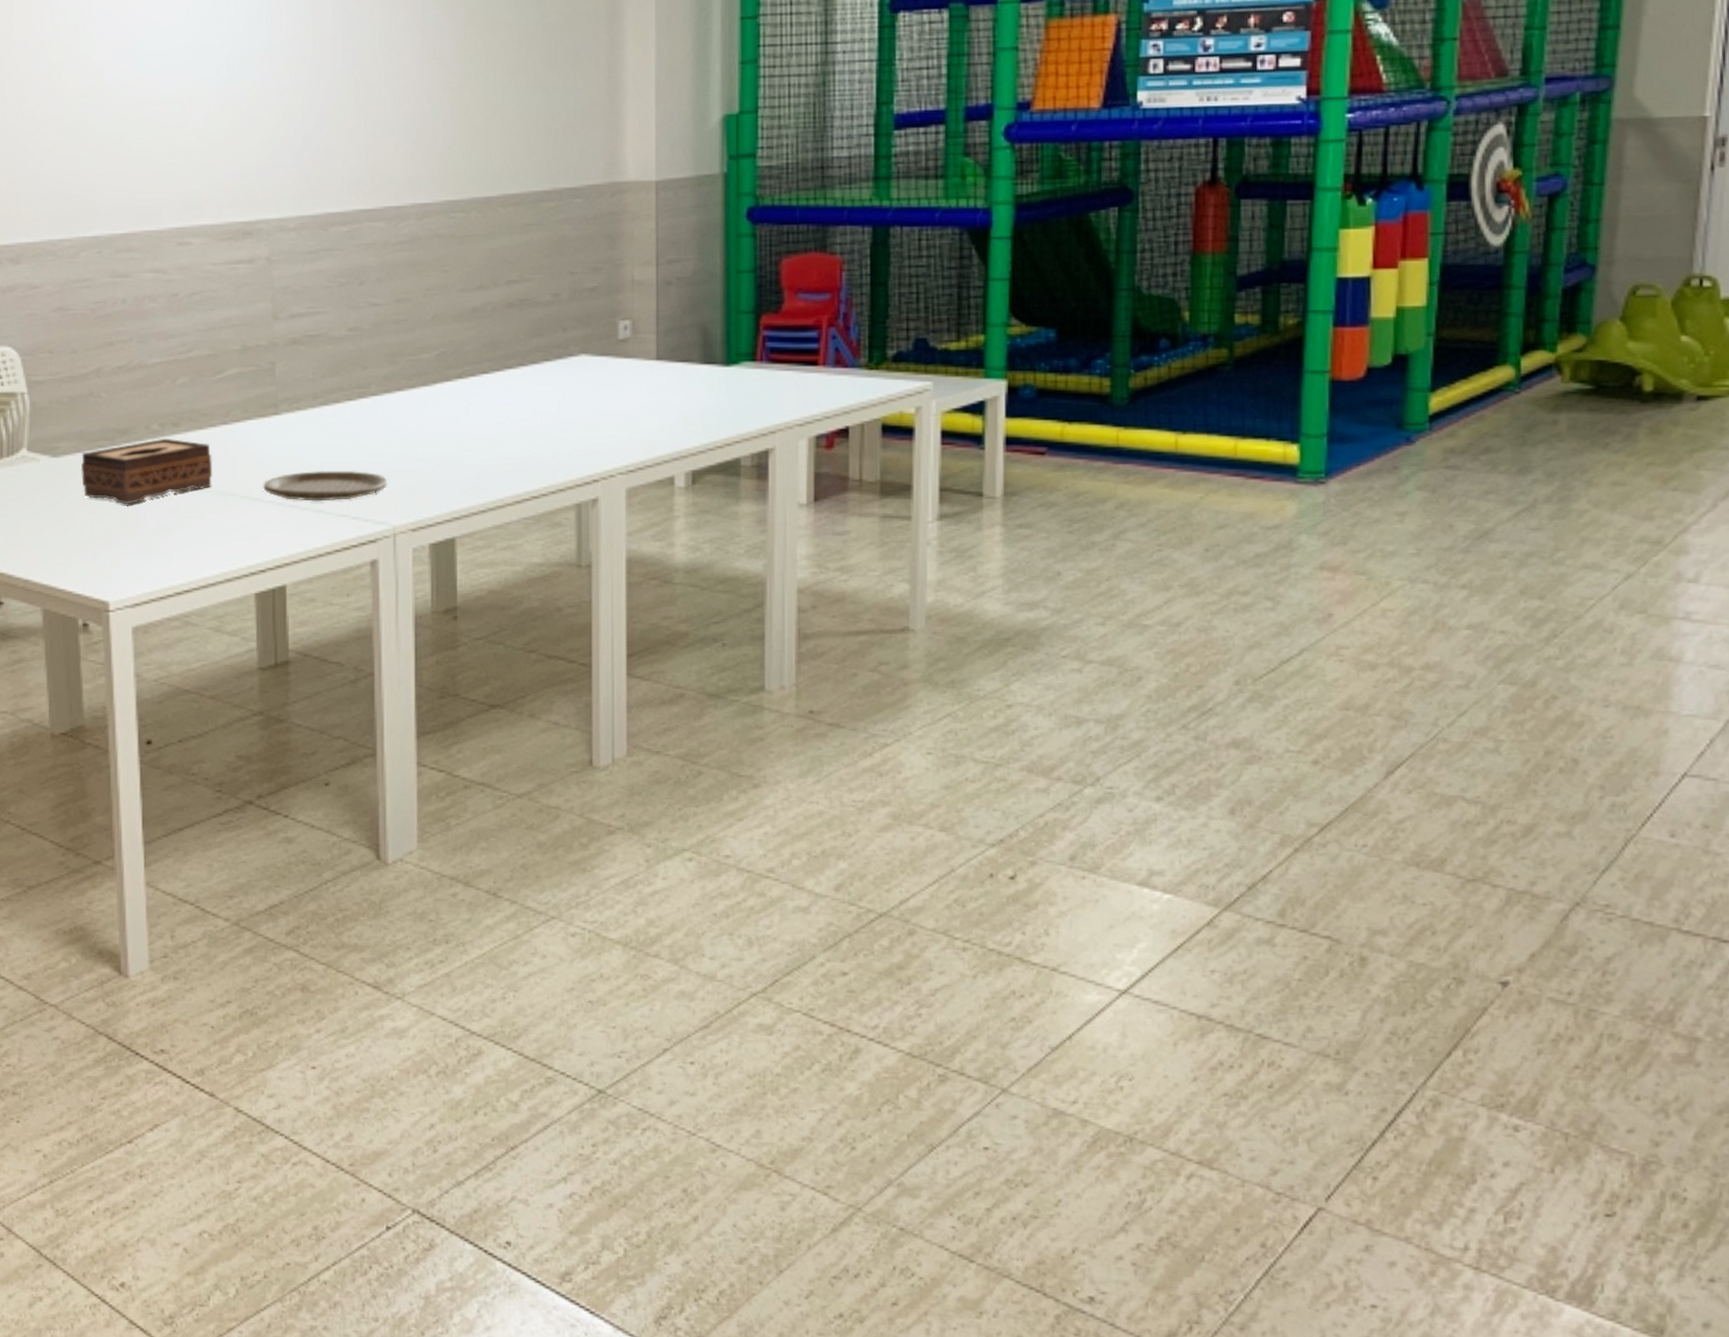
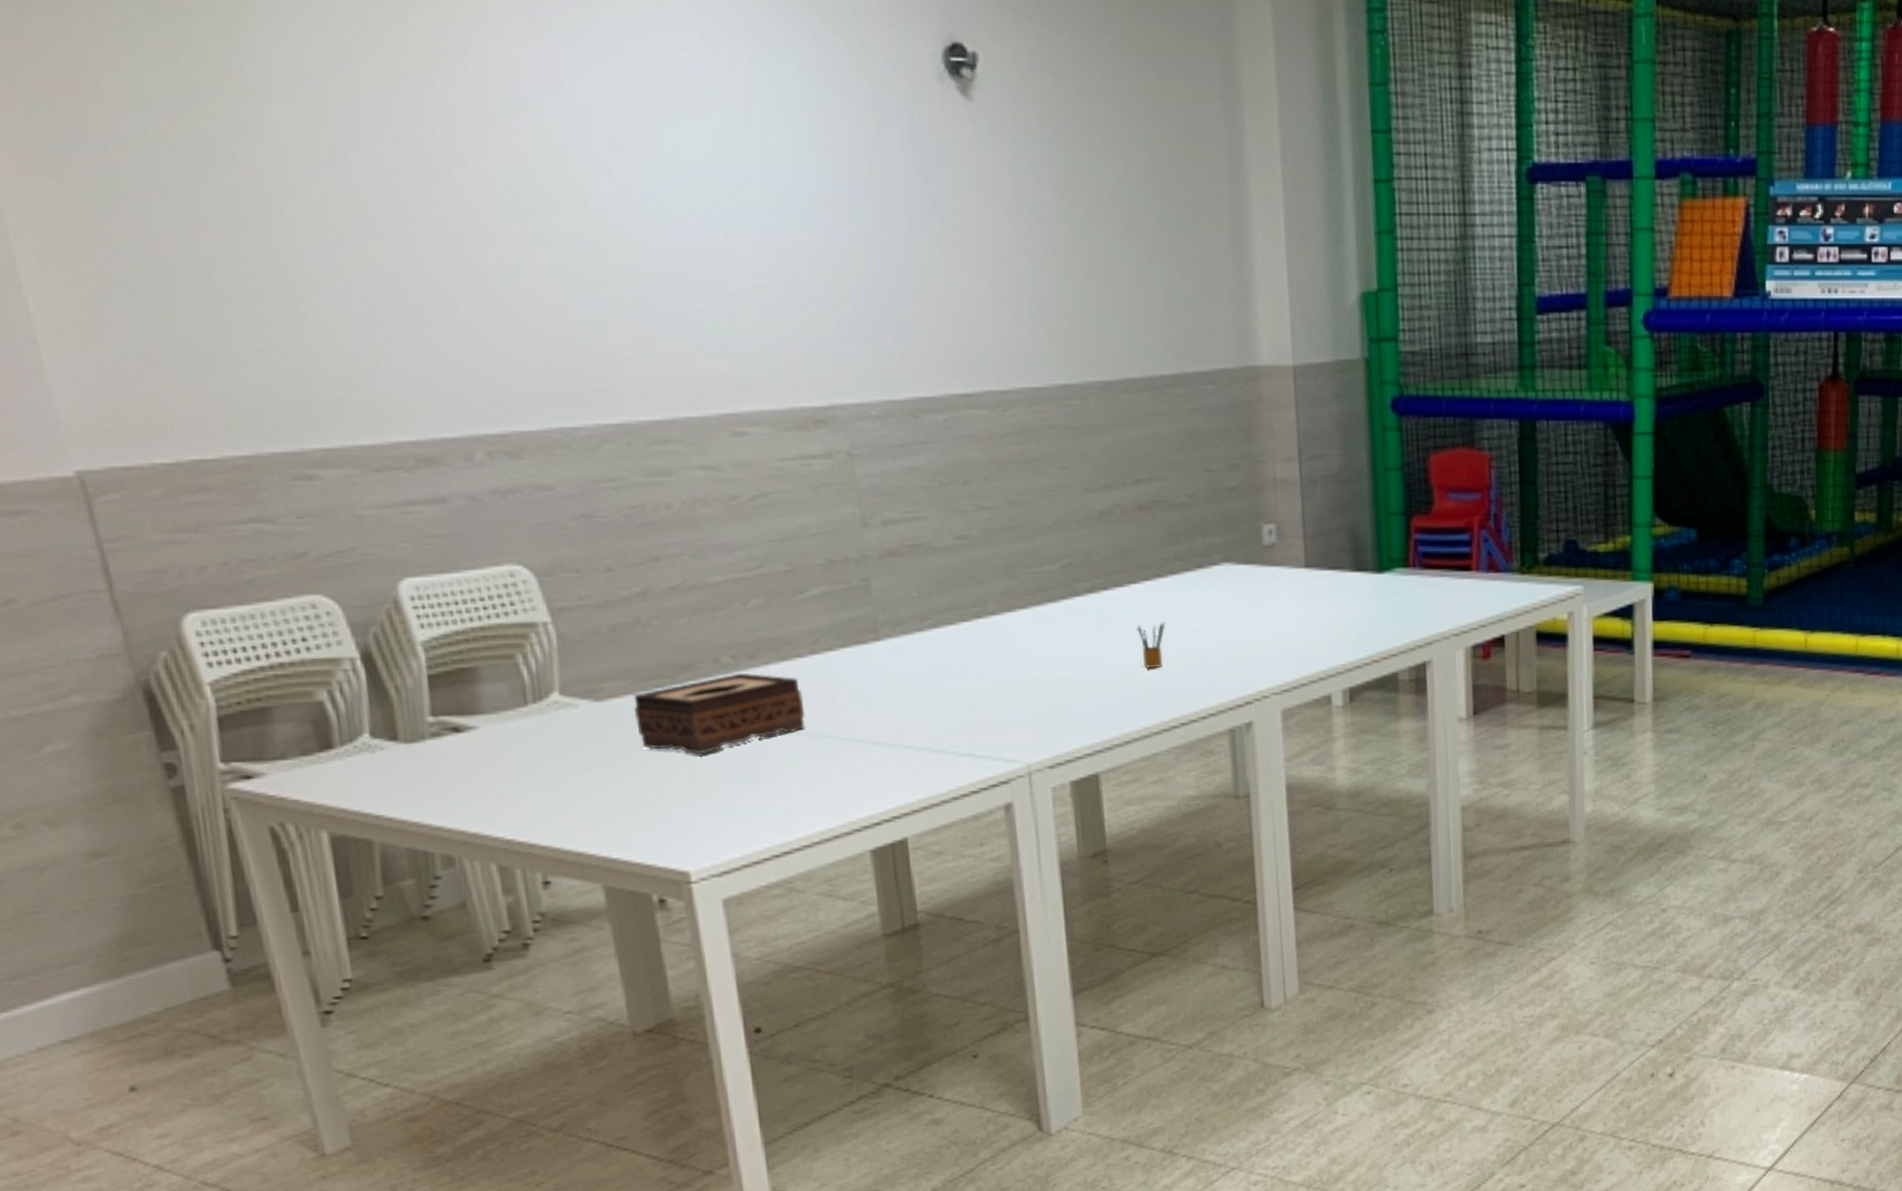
plate: present [262,470,387,502] -> none [867,702,1016,741]
pencil box: none [499,405,524,446] -> present [1137,622,1165,668]

